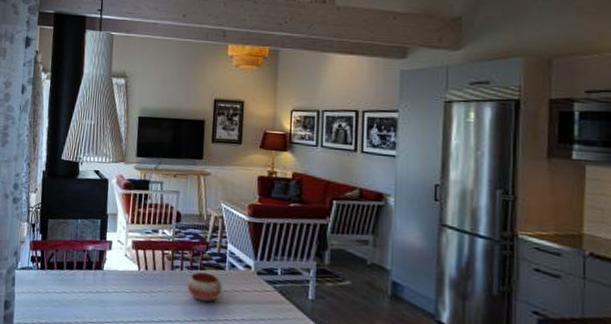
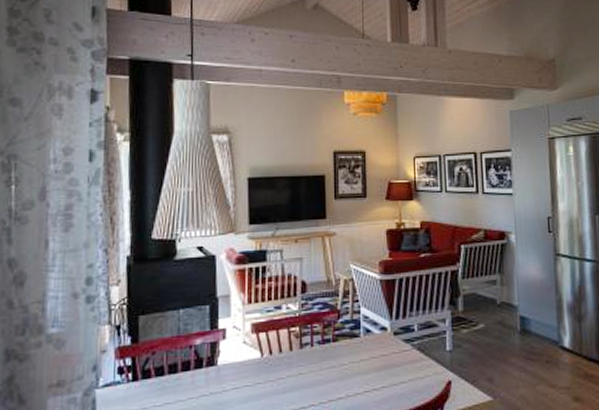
bowl: present [186,271,222,302] -> none [319,343,358,377]

